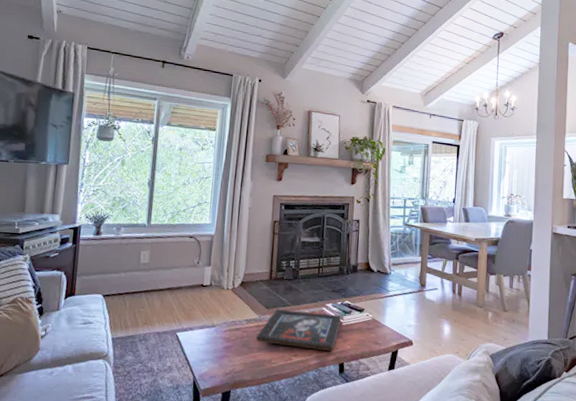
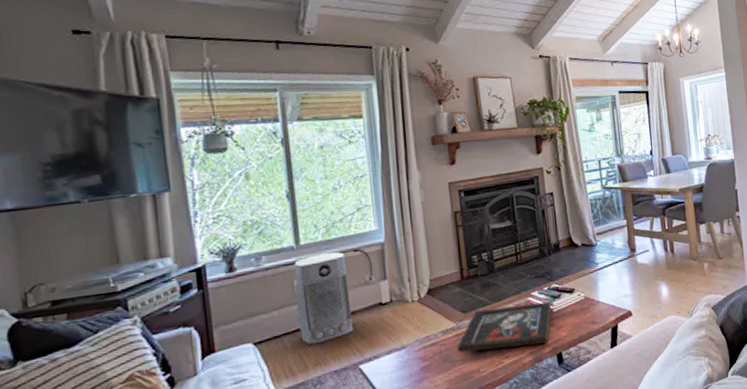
air purifier: none [137,234,182,307] -> present [294,252,354,345]

